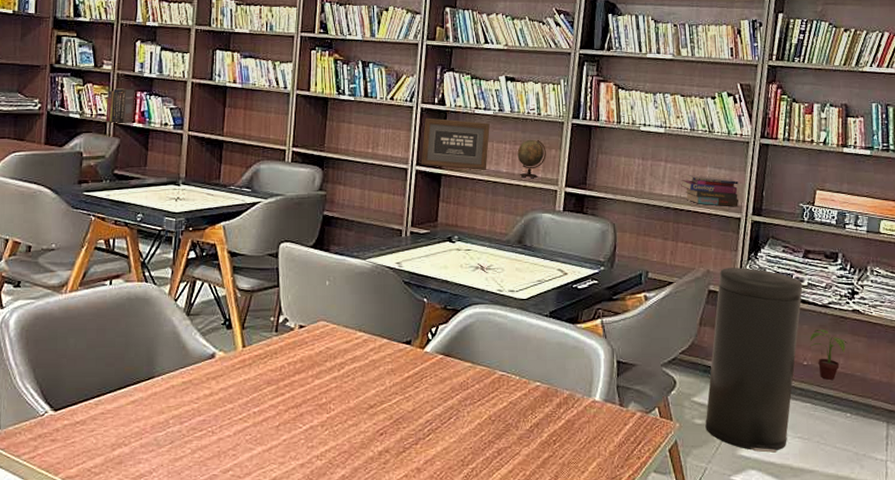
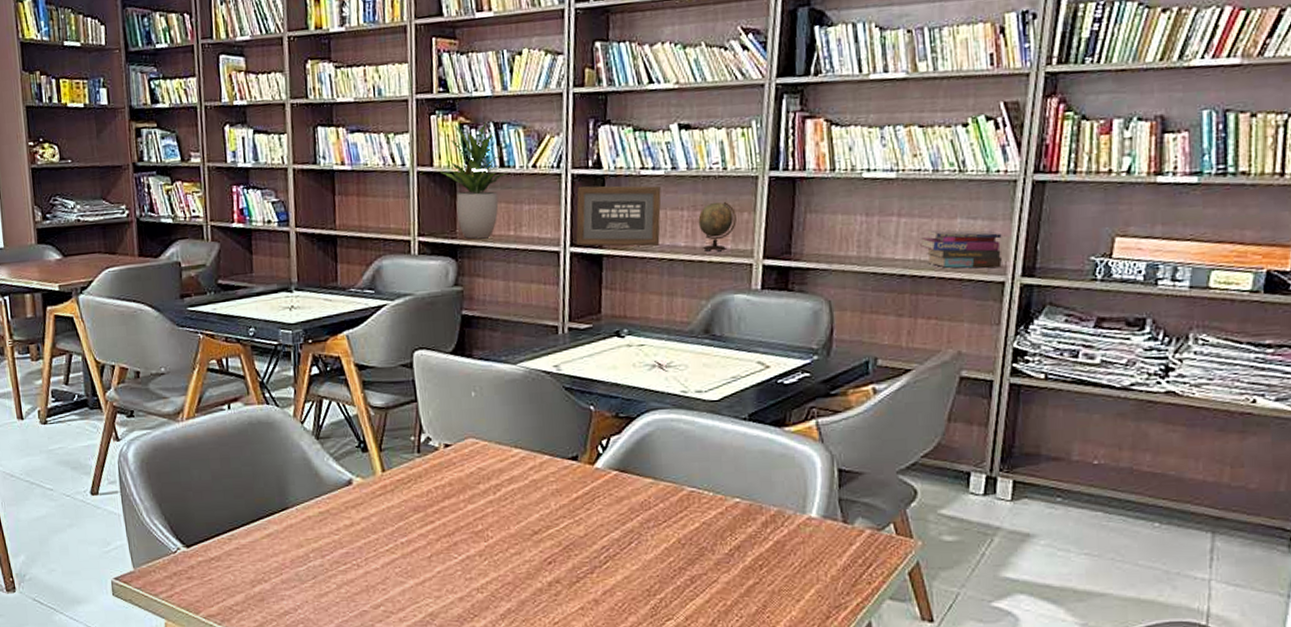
books: present [105,88,134,123] -> none [199,183,231,225]
potted plant: none [316,59,370,153] -> present [441,121,508,239]
pedal bin: present [705,267,803,453] -> none [956,345,1094,574]
potted plant: present [809,329,847,380] -> none [1101,418,1157,482]

